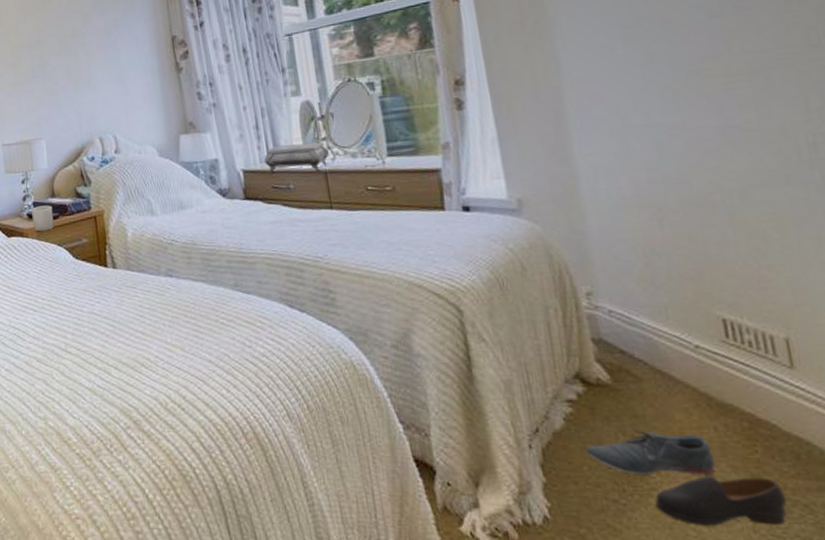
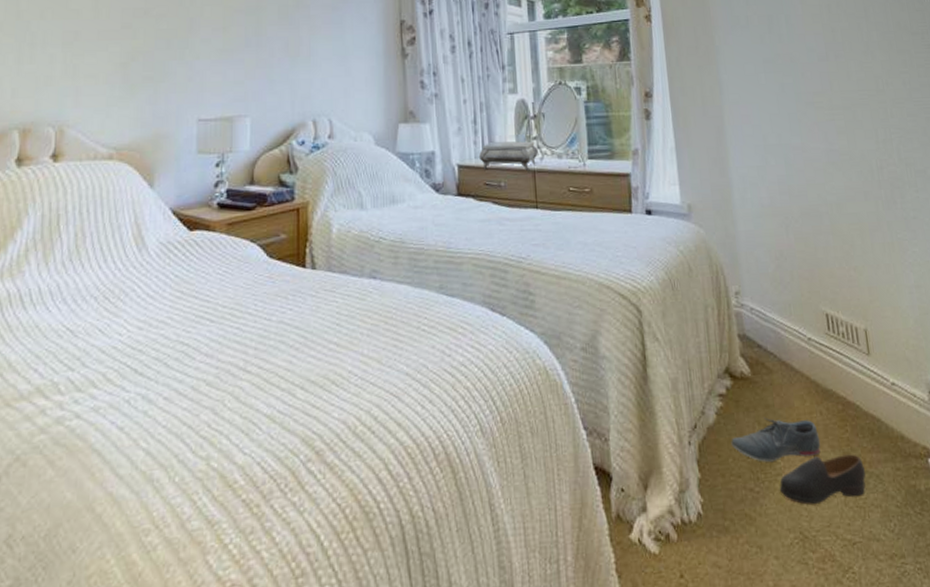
mug: present [31,205,54,232] -> none [223,194,249,225]

